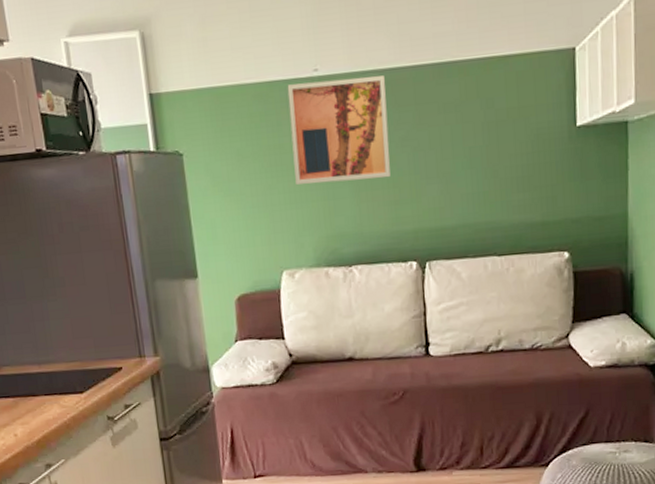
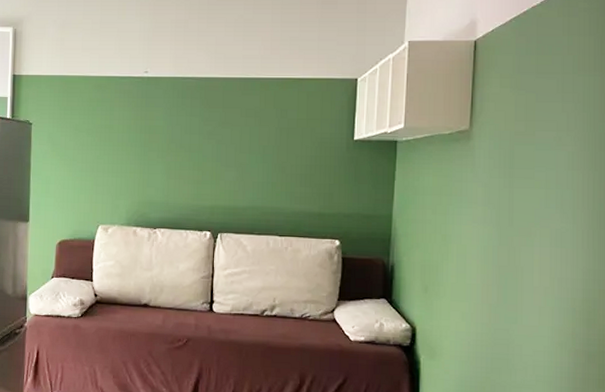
wall art: present [287,76,391,185] -> none [119,81,201,162]

